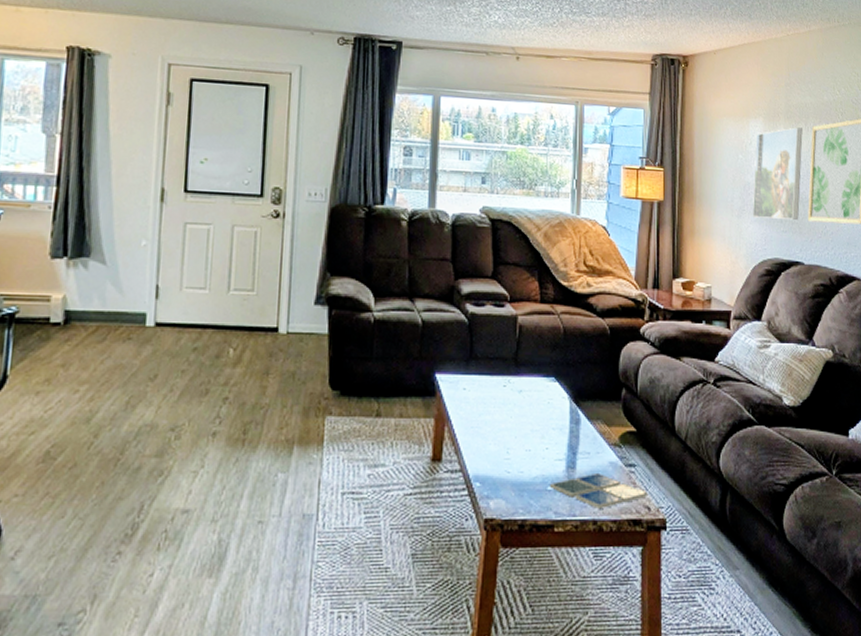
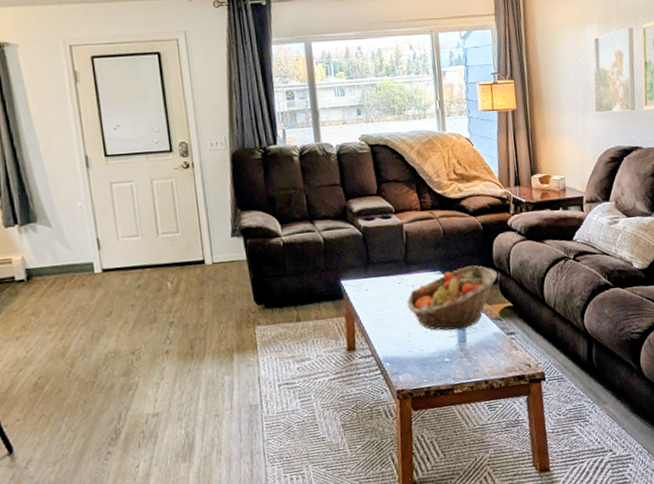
fruit basket: none [511,376,622,453] -> present [407,265,498,331]
drink coaster: present [550,474,649,509] -> none [447,343,528,371]

